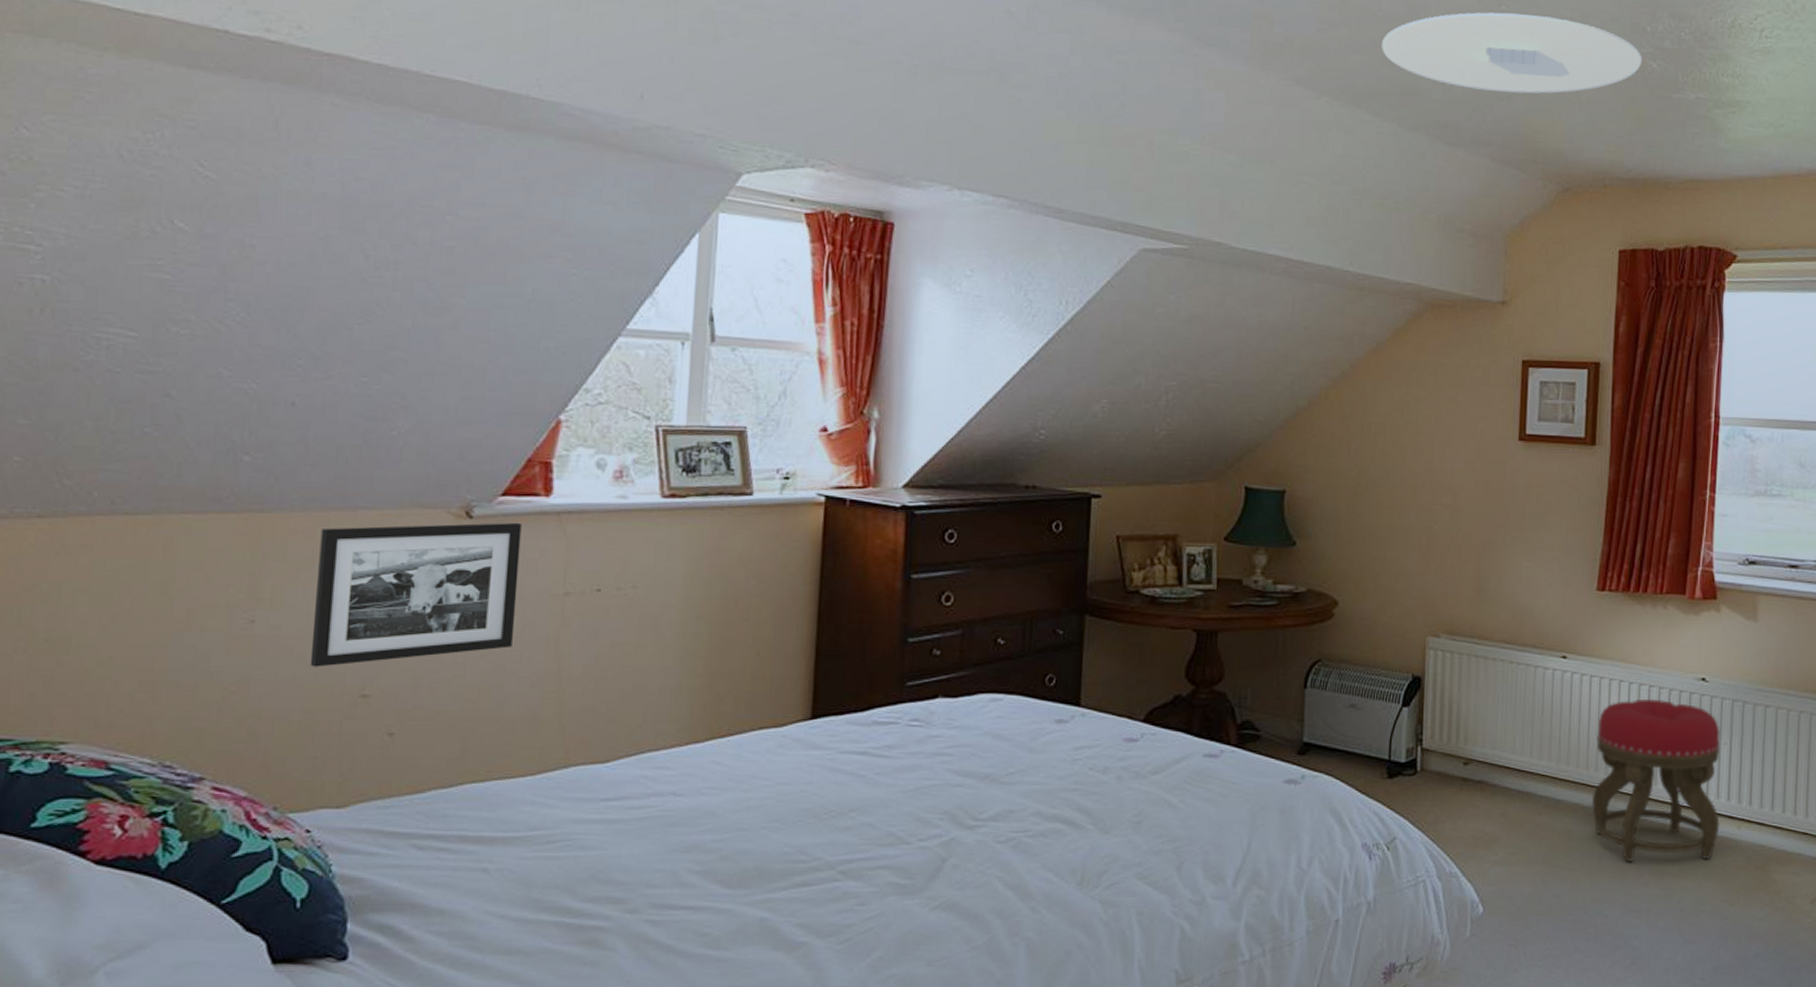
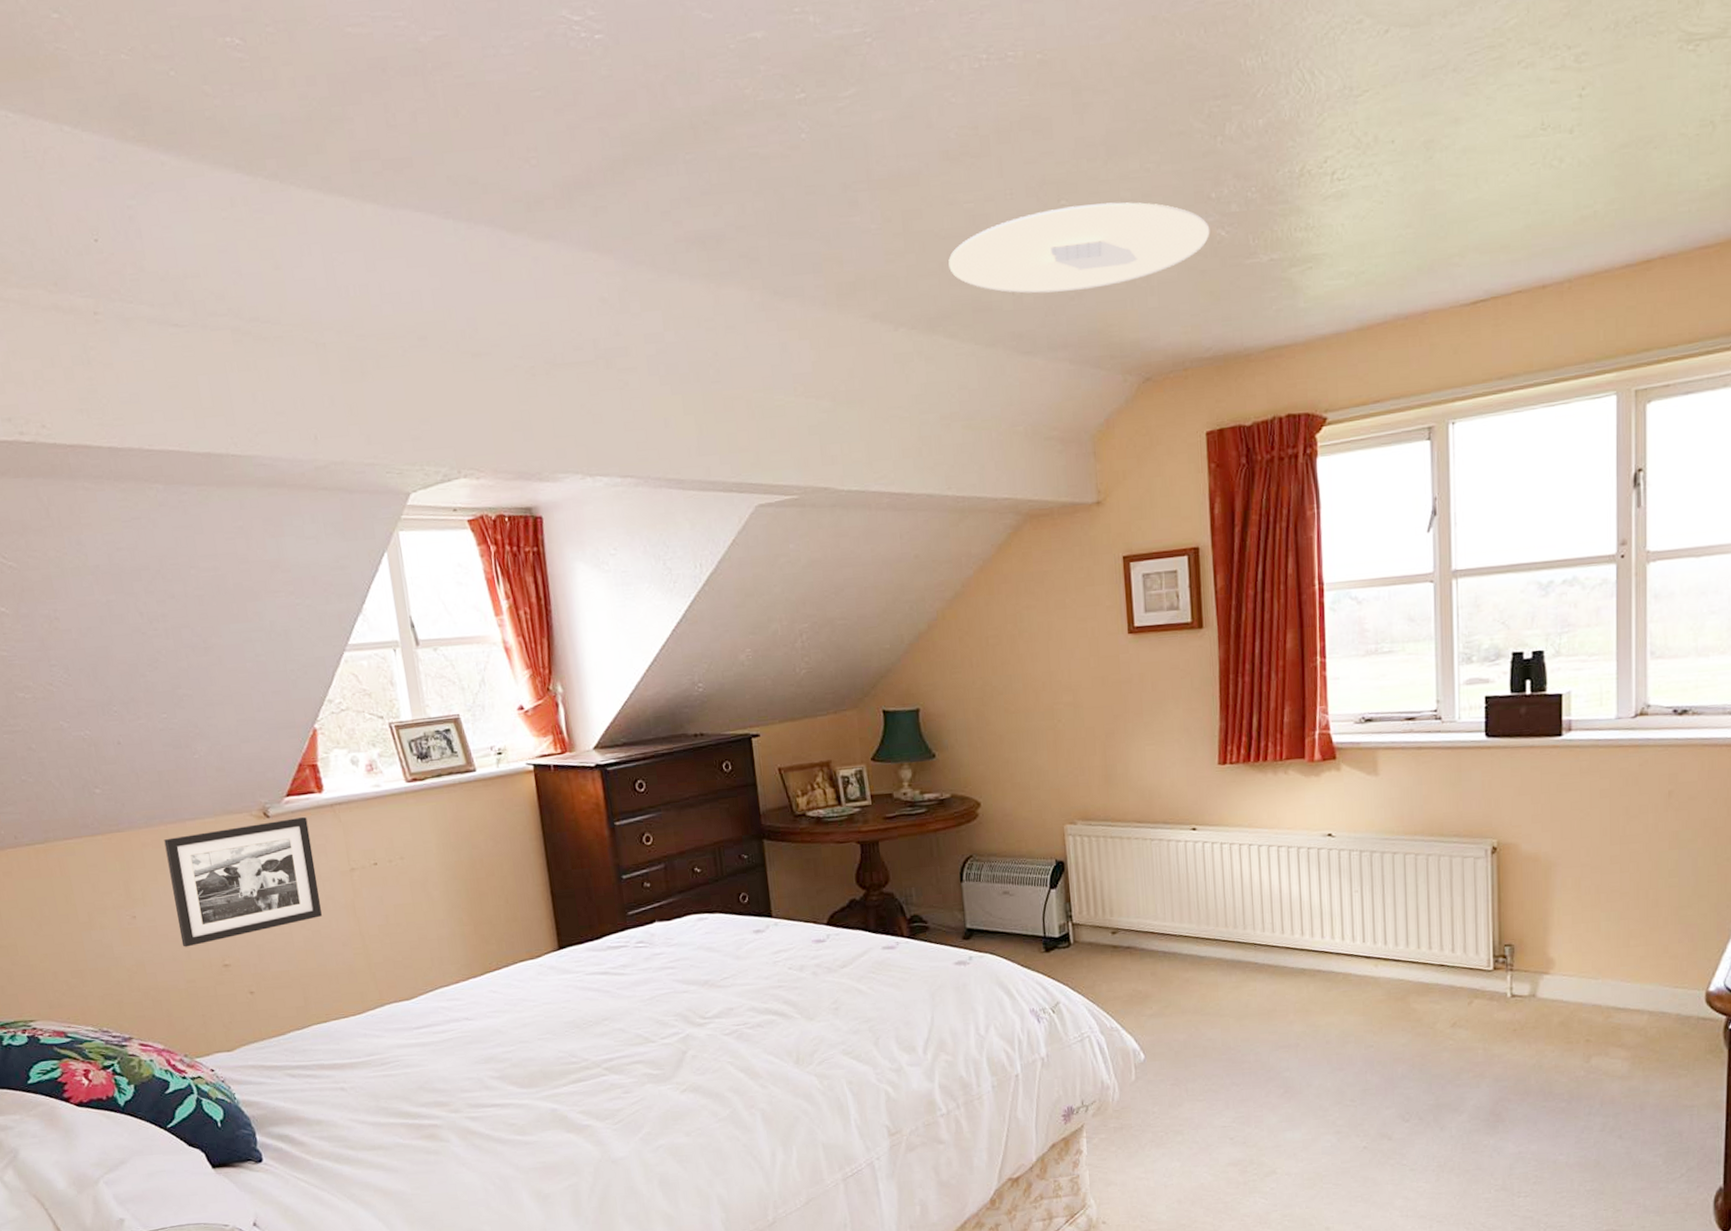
stool: present [1591,698,1720,862] -> none [1232,858,1357,1005]

